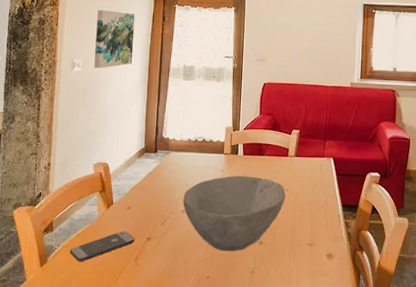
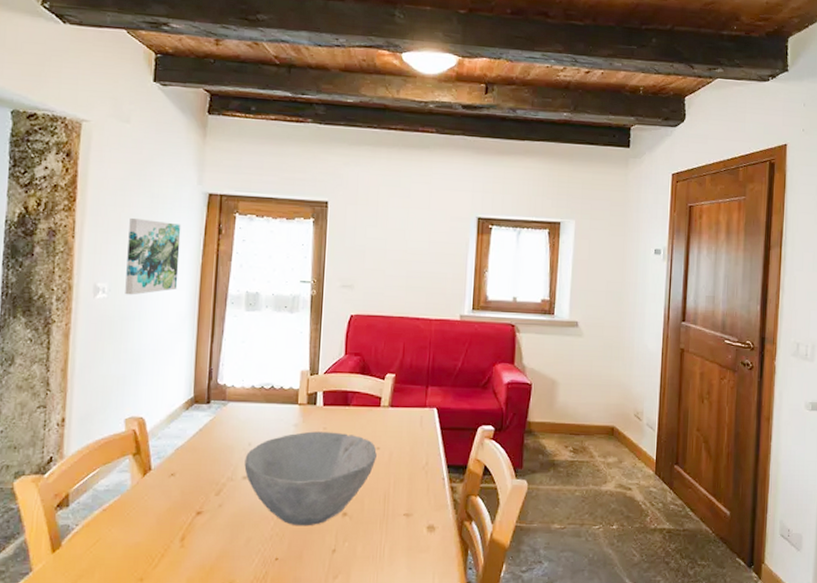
smartphone: present [70,231,135,262] -> none [92,504,180,545]

